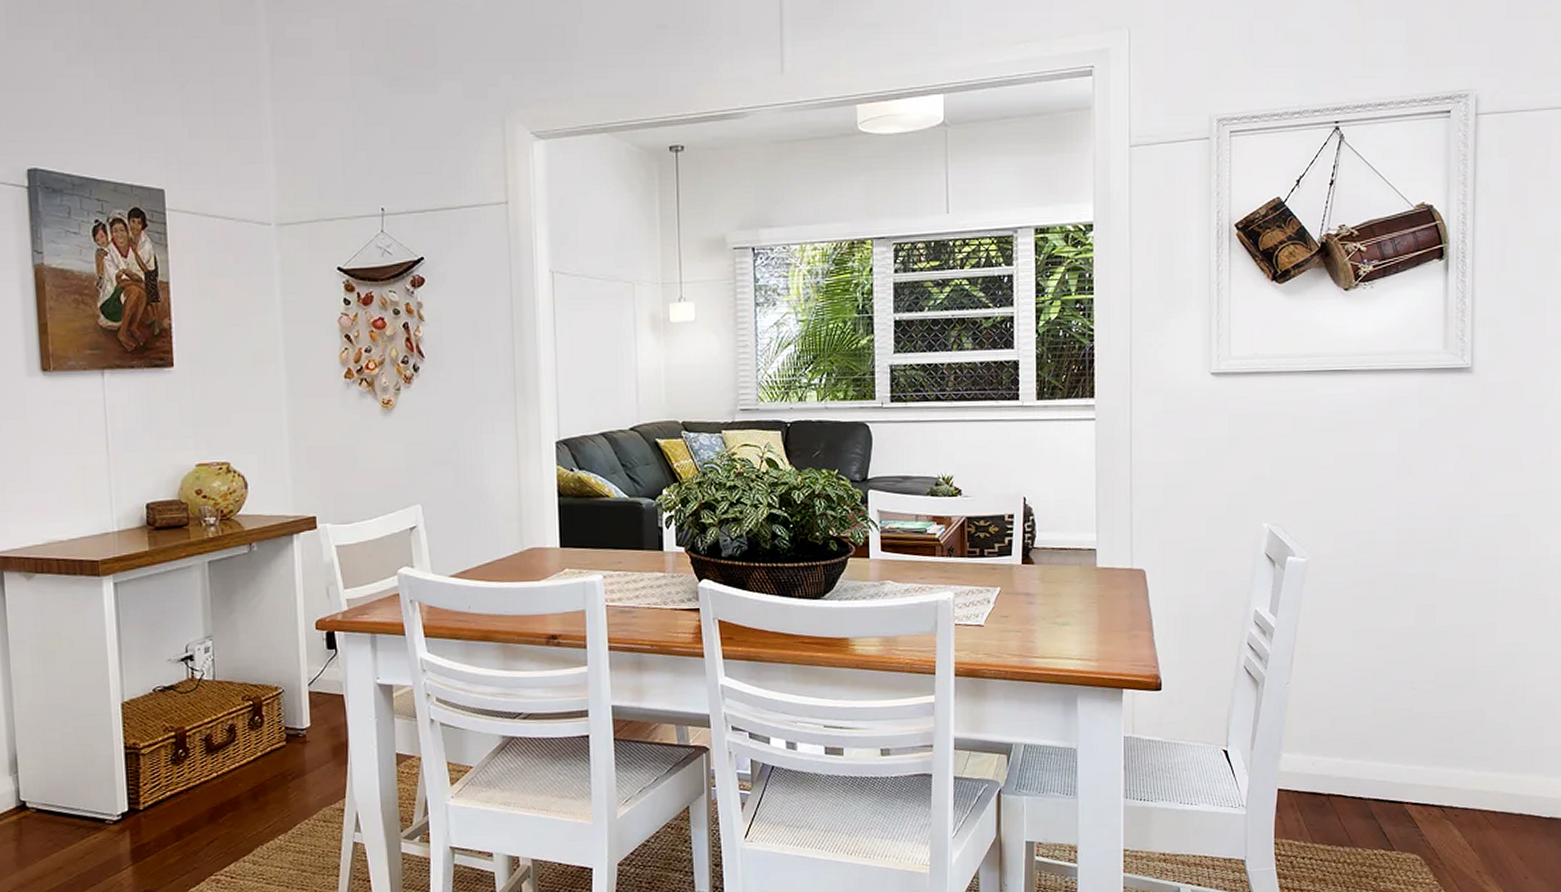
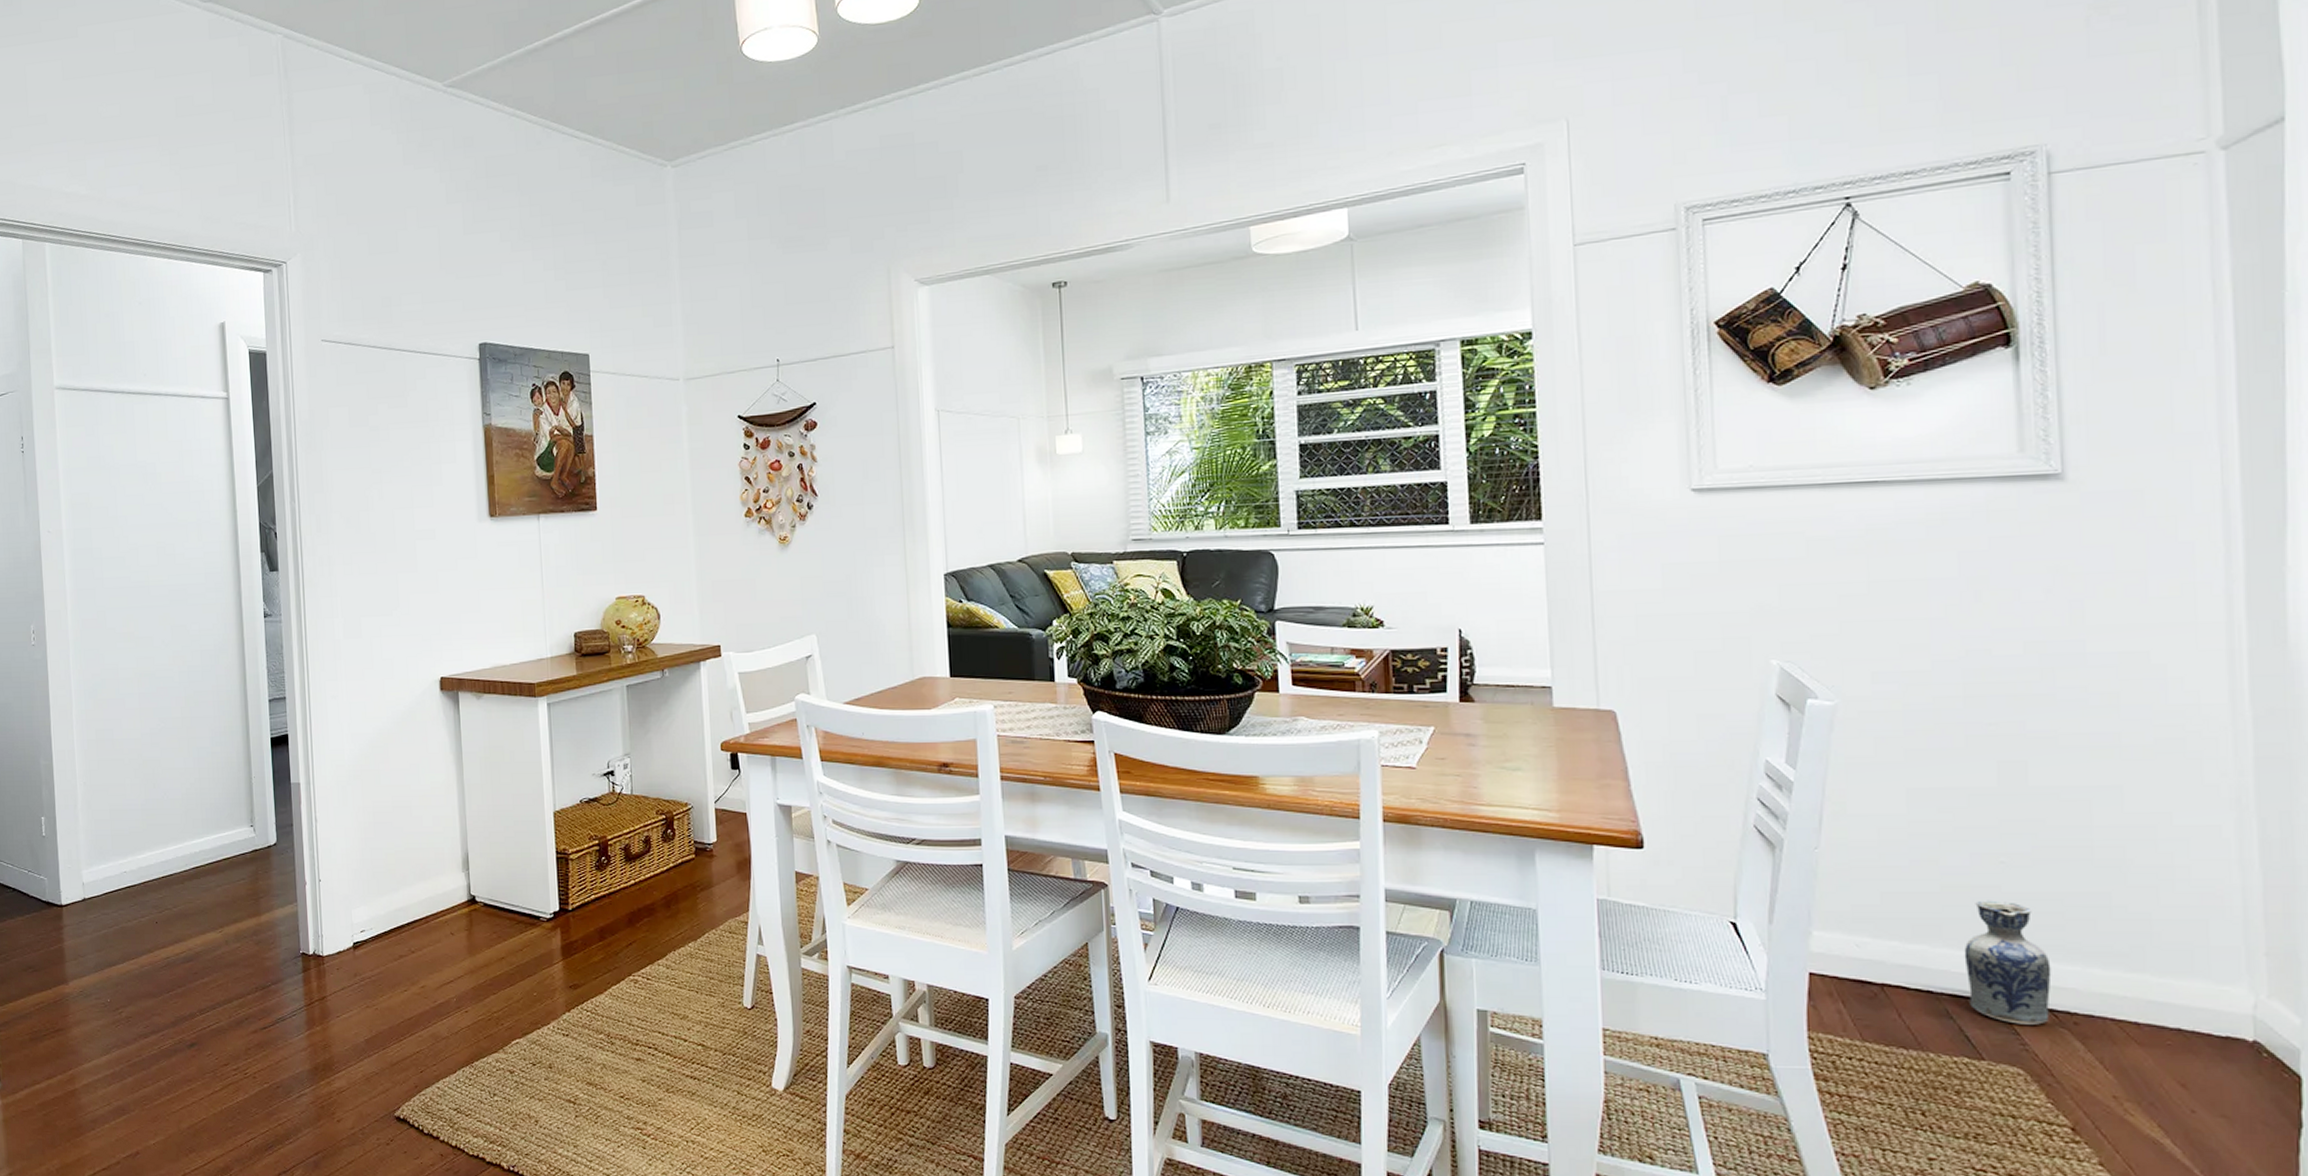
ceramic jug: none [1385,720,1443,820] -> present [1964,900,2052,1025]

